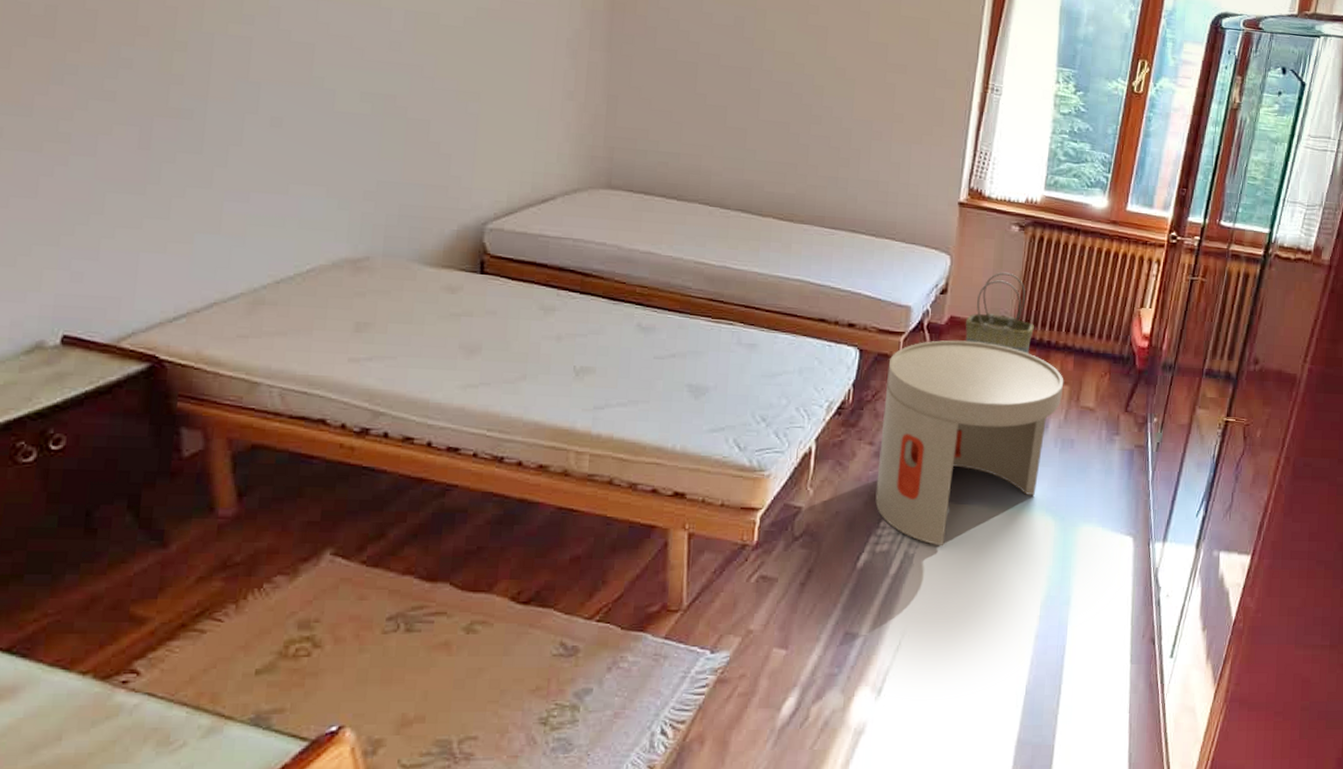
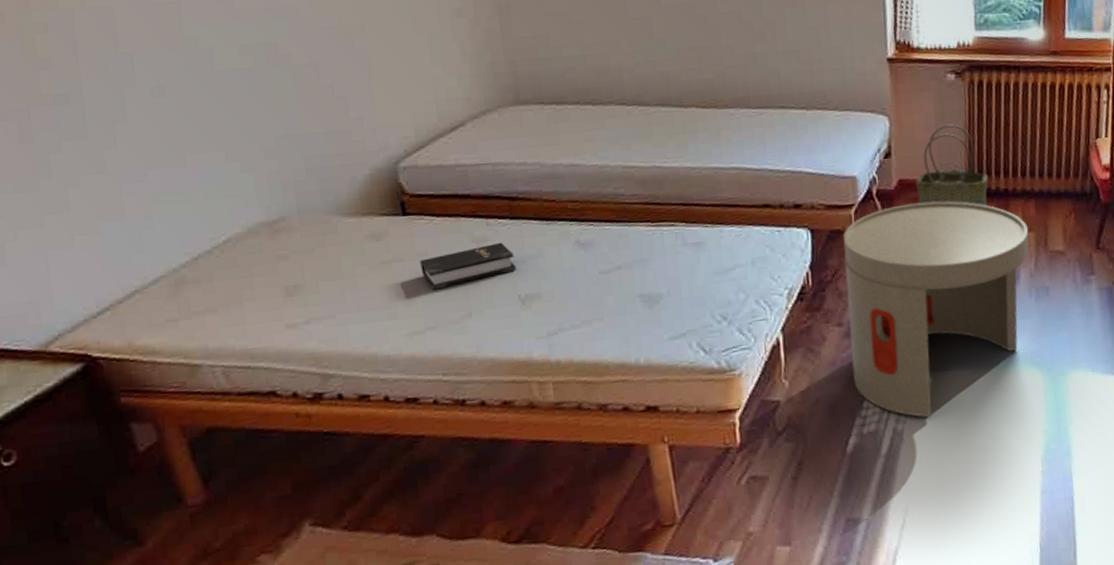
hardback book: none [487,313,577,348] -> present [420,242,517,290]

